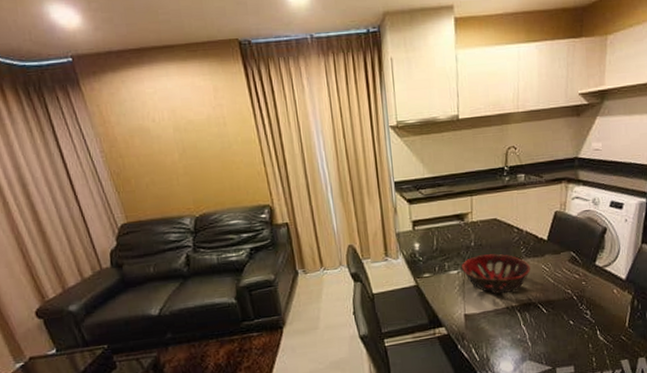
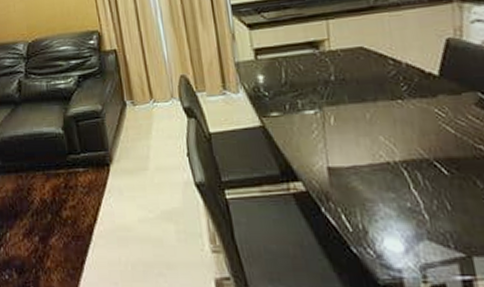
decorative bowl: present [461,254,531,295] -> none [318,91,419,145]

